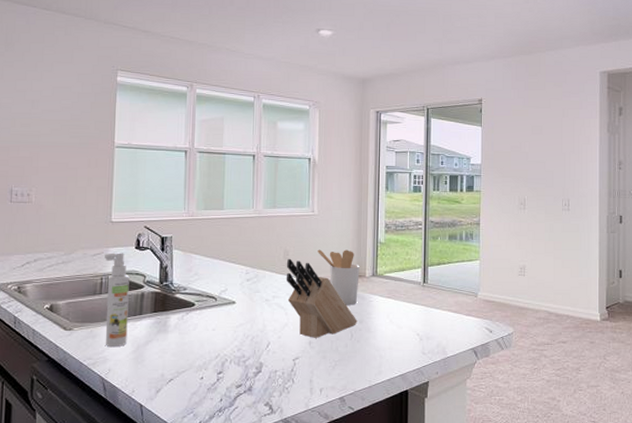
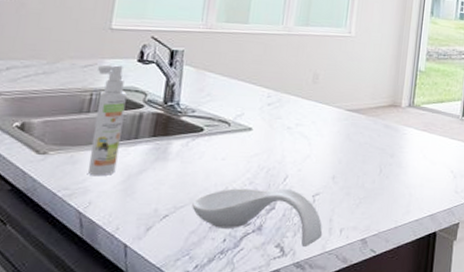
spoon rest: none [191,353,305,406] -> present [192,188,323,248]
knife block: present [286,258,357,338] -> none [312,82,388,172]
utensil holder: present [318,249,360,305] -> none [351,74,396,138]

